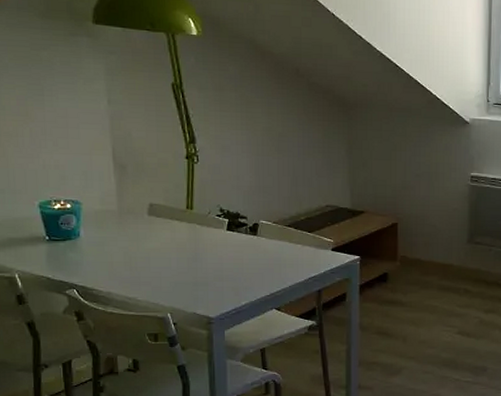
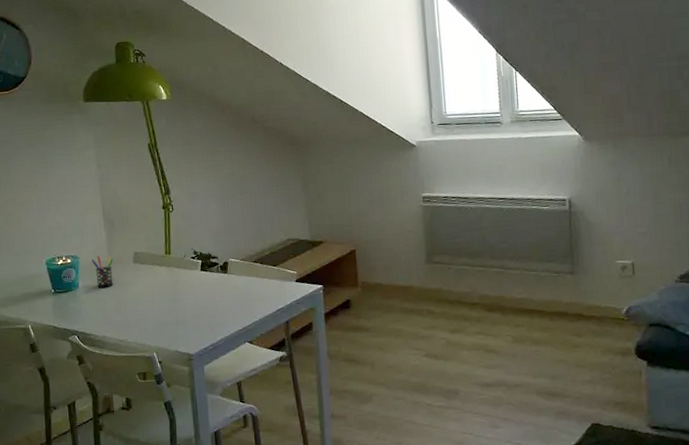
pen holder: none [96,203,124,239] -> present [91,255,114,288]

